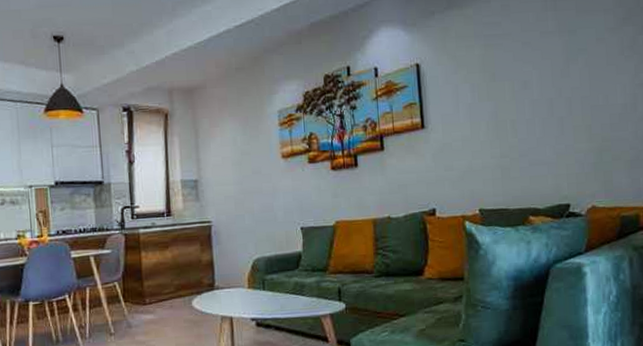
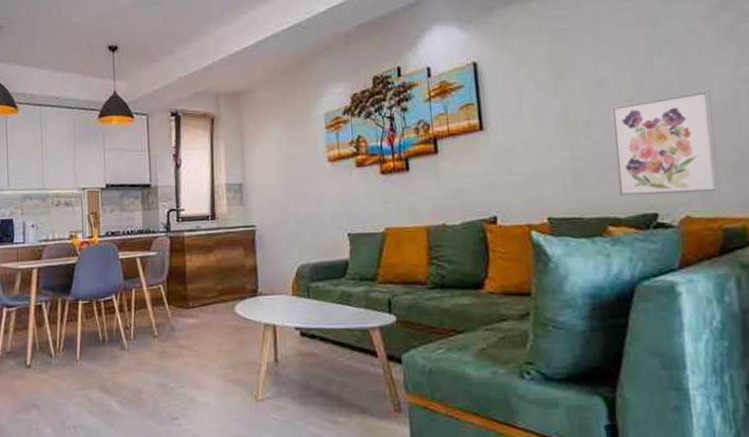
wall art: none [533,94,620,190] -> present [610,90,721,197]

